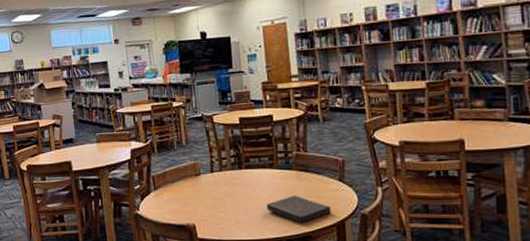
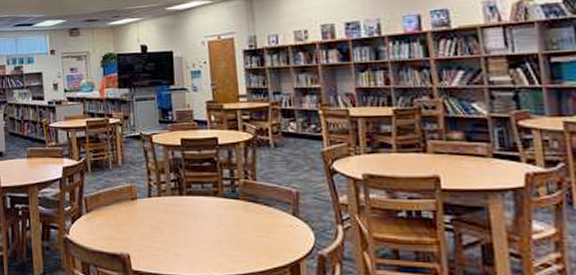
book: present [267,195,331,224] -> none [210,228,283,262]

